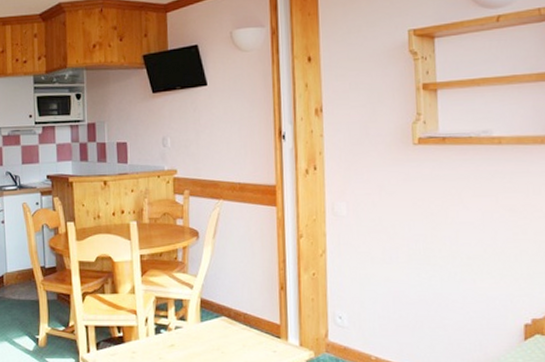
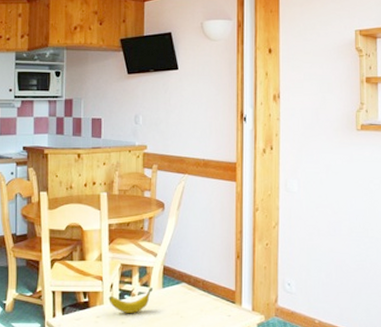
banana: none [144,322,191,348] -> present [109,288,154,313]

